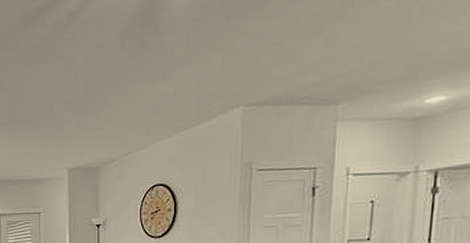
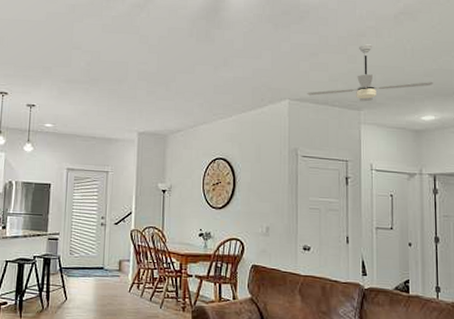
ceiling fan: none [267,15,450,97] -> present [307,44,433,102]

